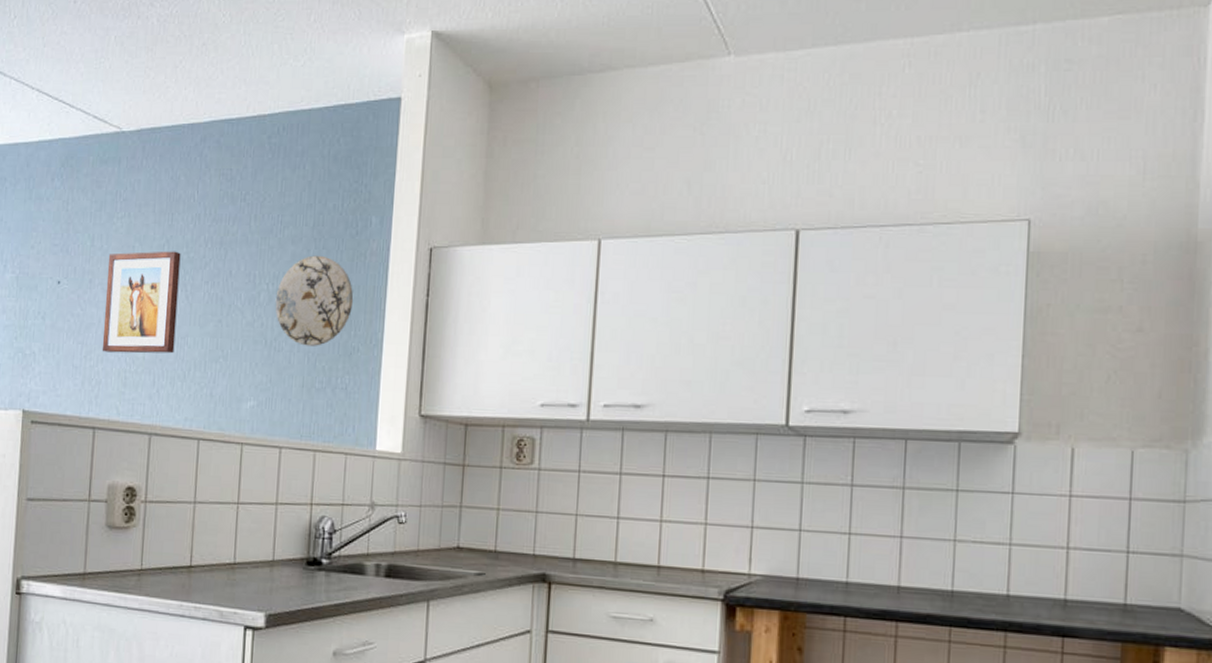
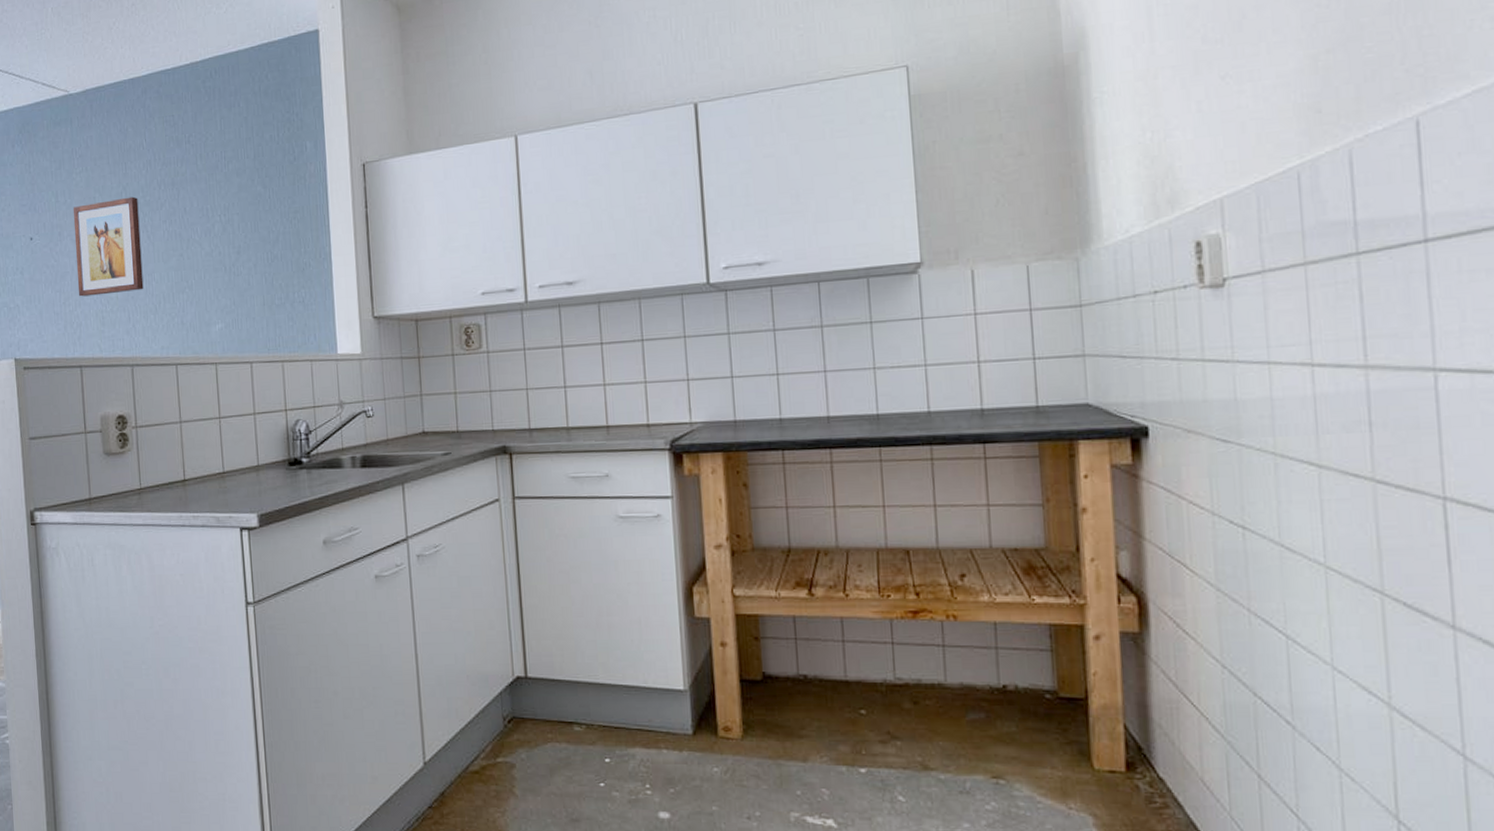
decorative plate: present [275,255,354,346] -> none [228,183,300,268]

